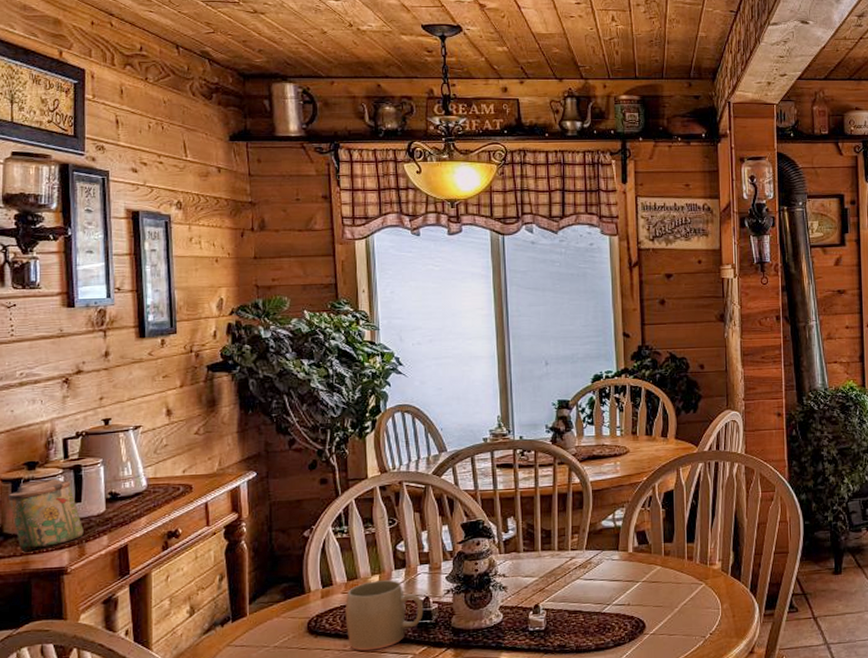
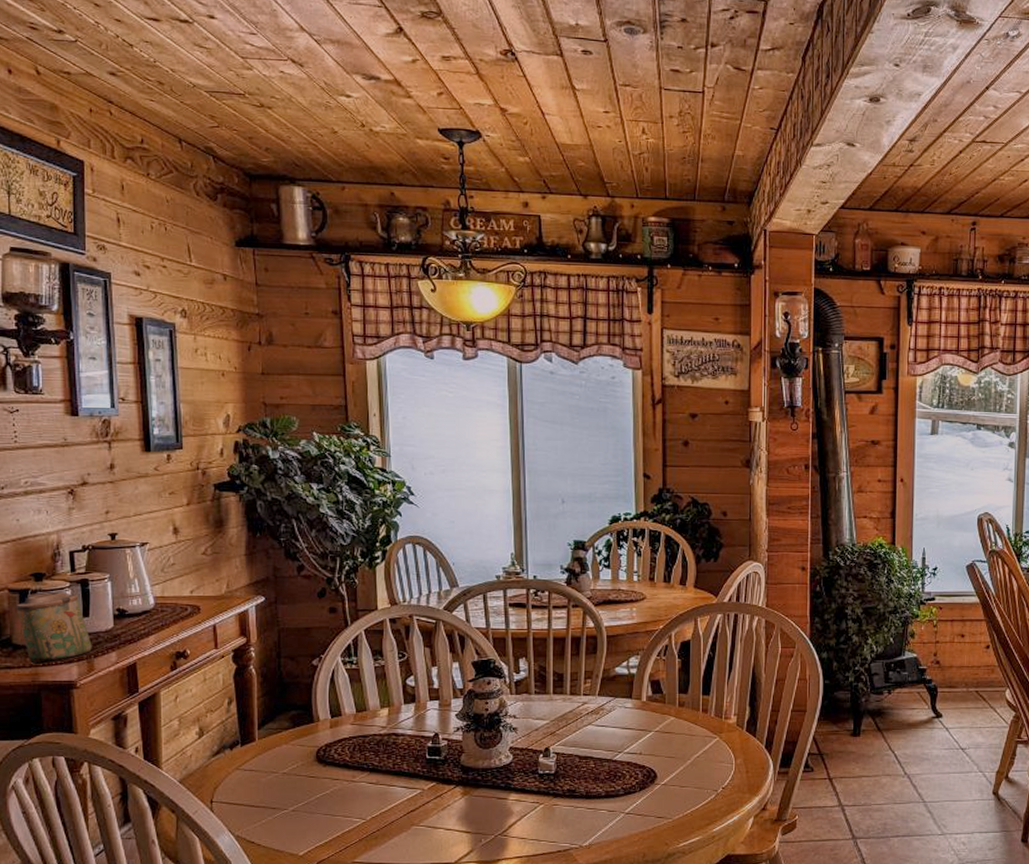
mug: present [345,580,424,651] -> none [354,714,433,783]

